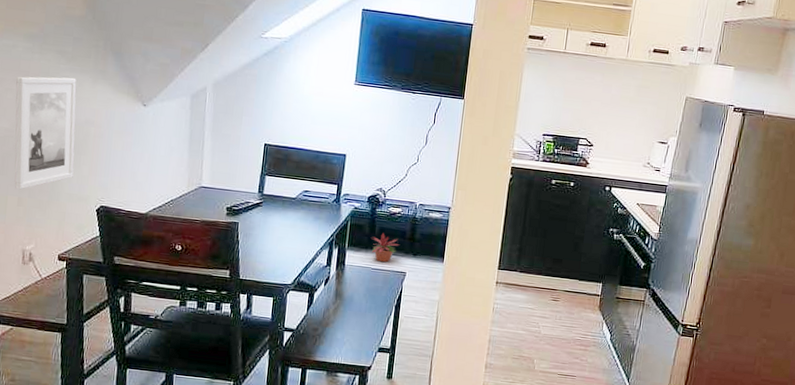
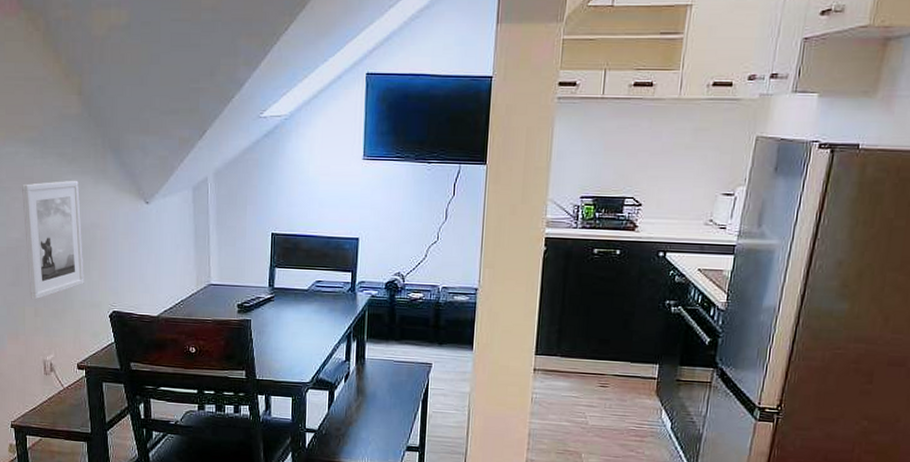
potted plant: present [371,233,399,263] -> none [392,321,423,354]

